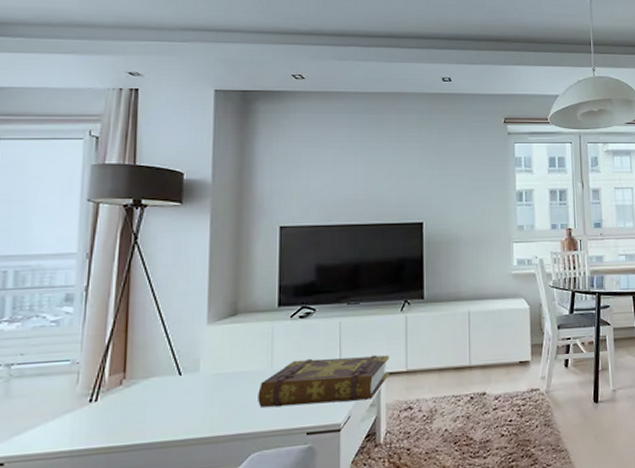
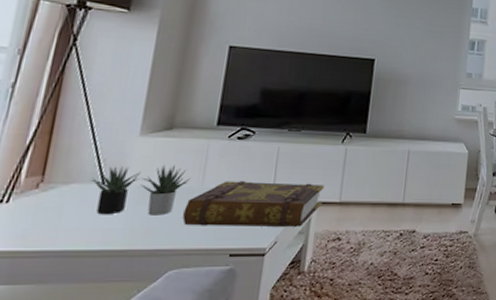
succulent plant: none [167,350,260,405] -> present [90,165,191,216]

